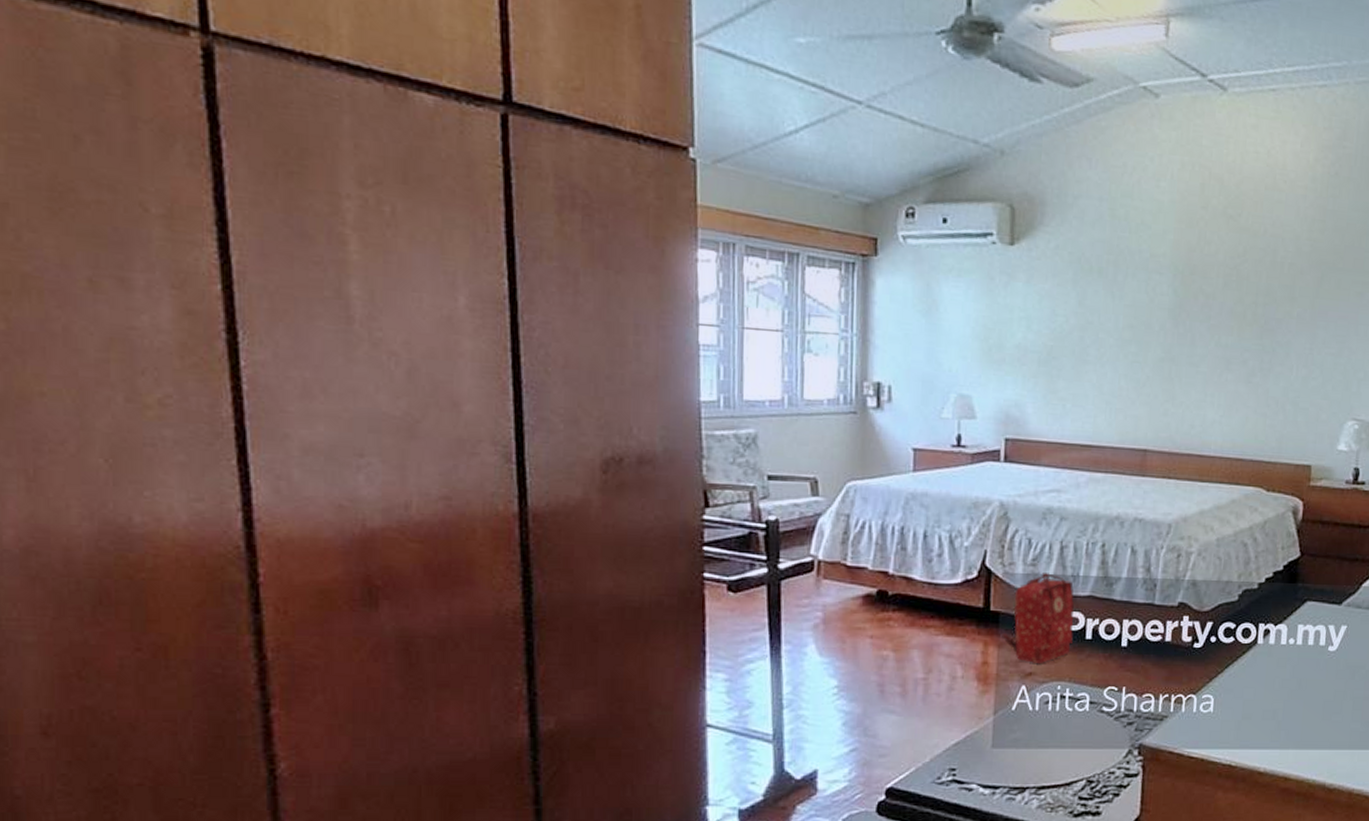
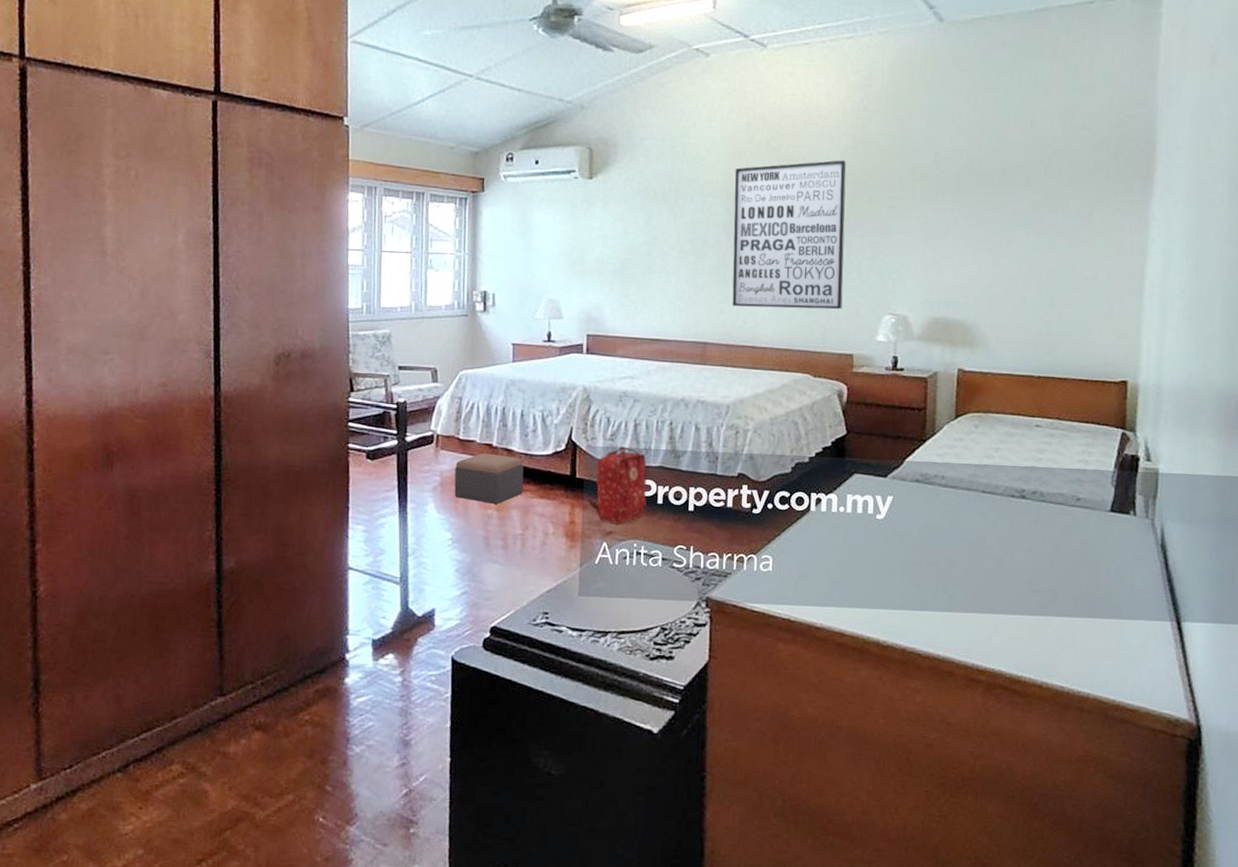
footstool: none [840,582,927,645] -> present [454,453,524,505]
wall art: none [1177,235,1313,413] -> present [732,160,847,310]

